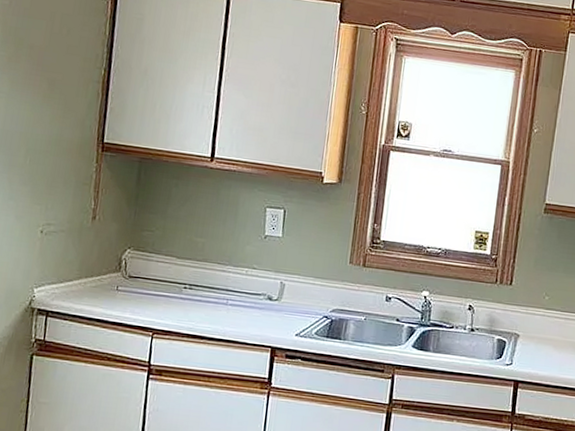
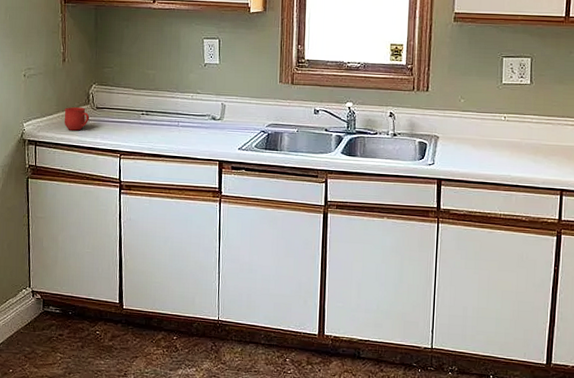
mug: none [86,273,119,302] -> present [64,107,89,131]

